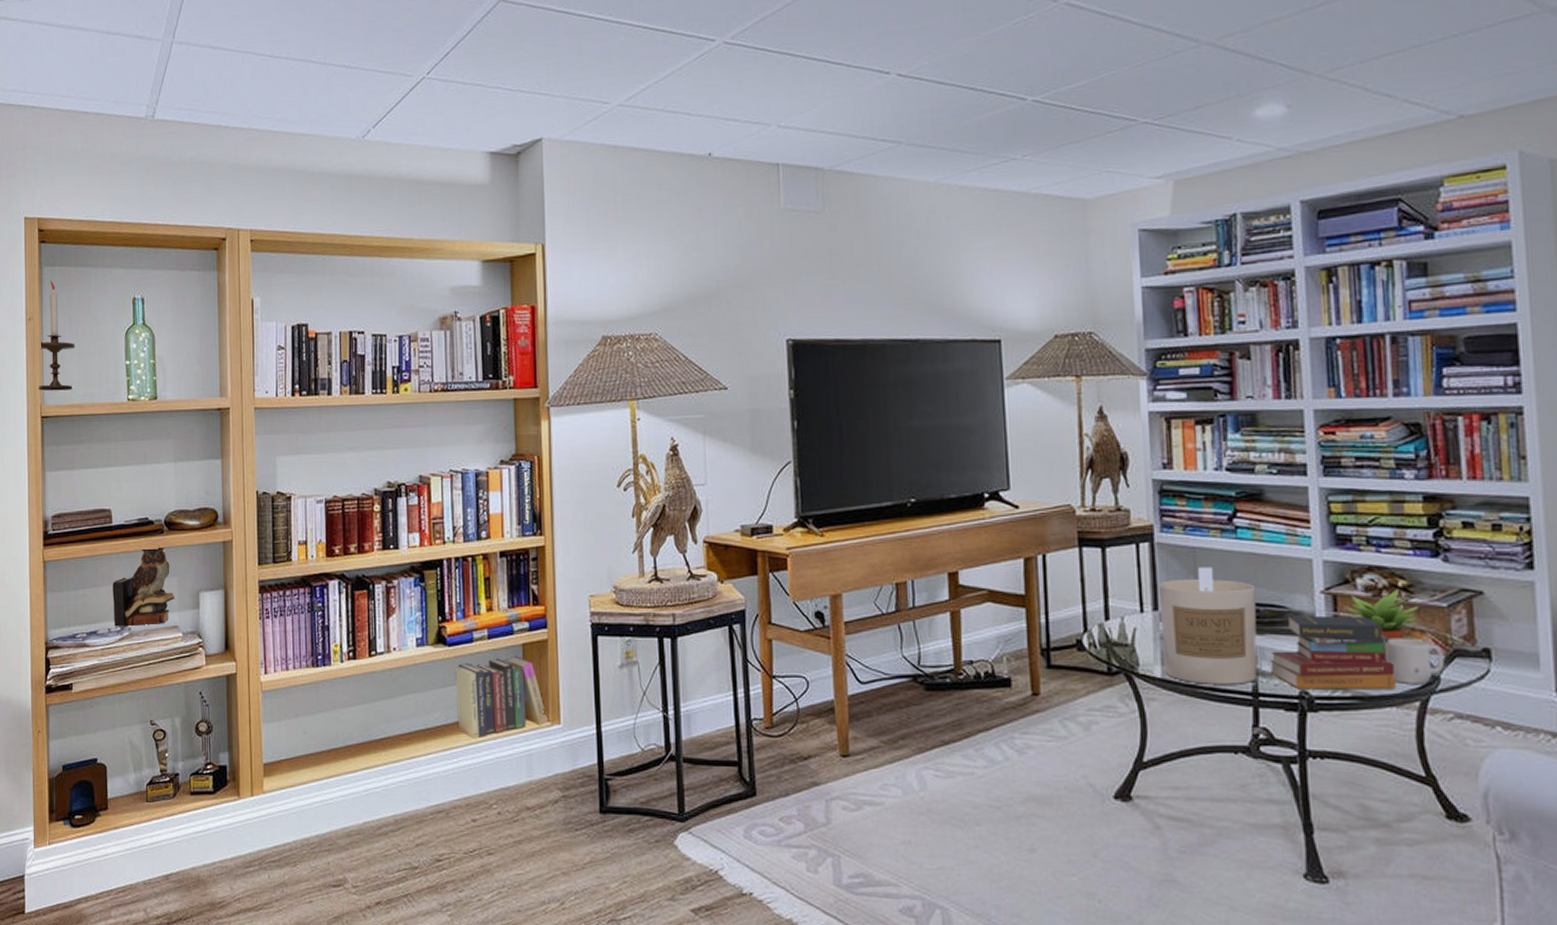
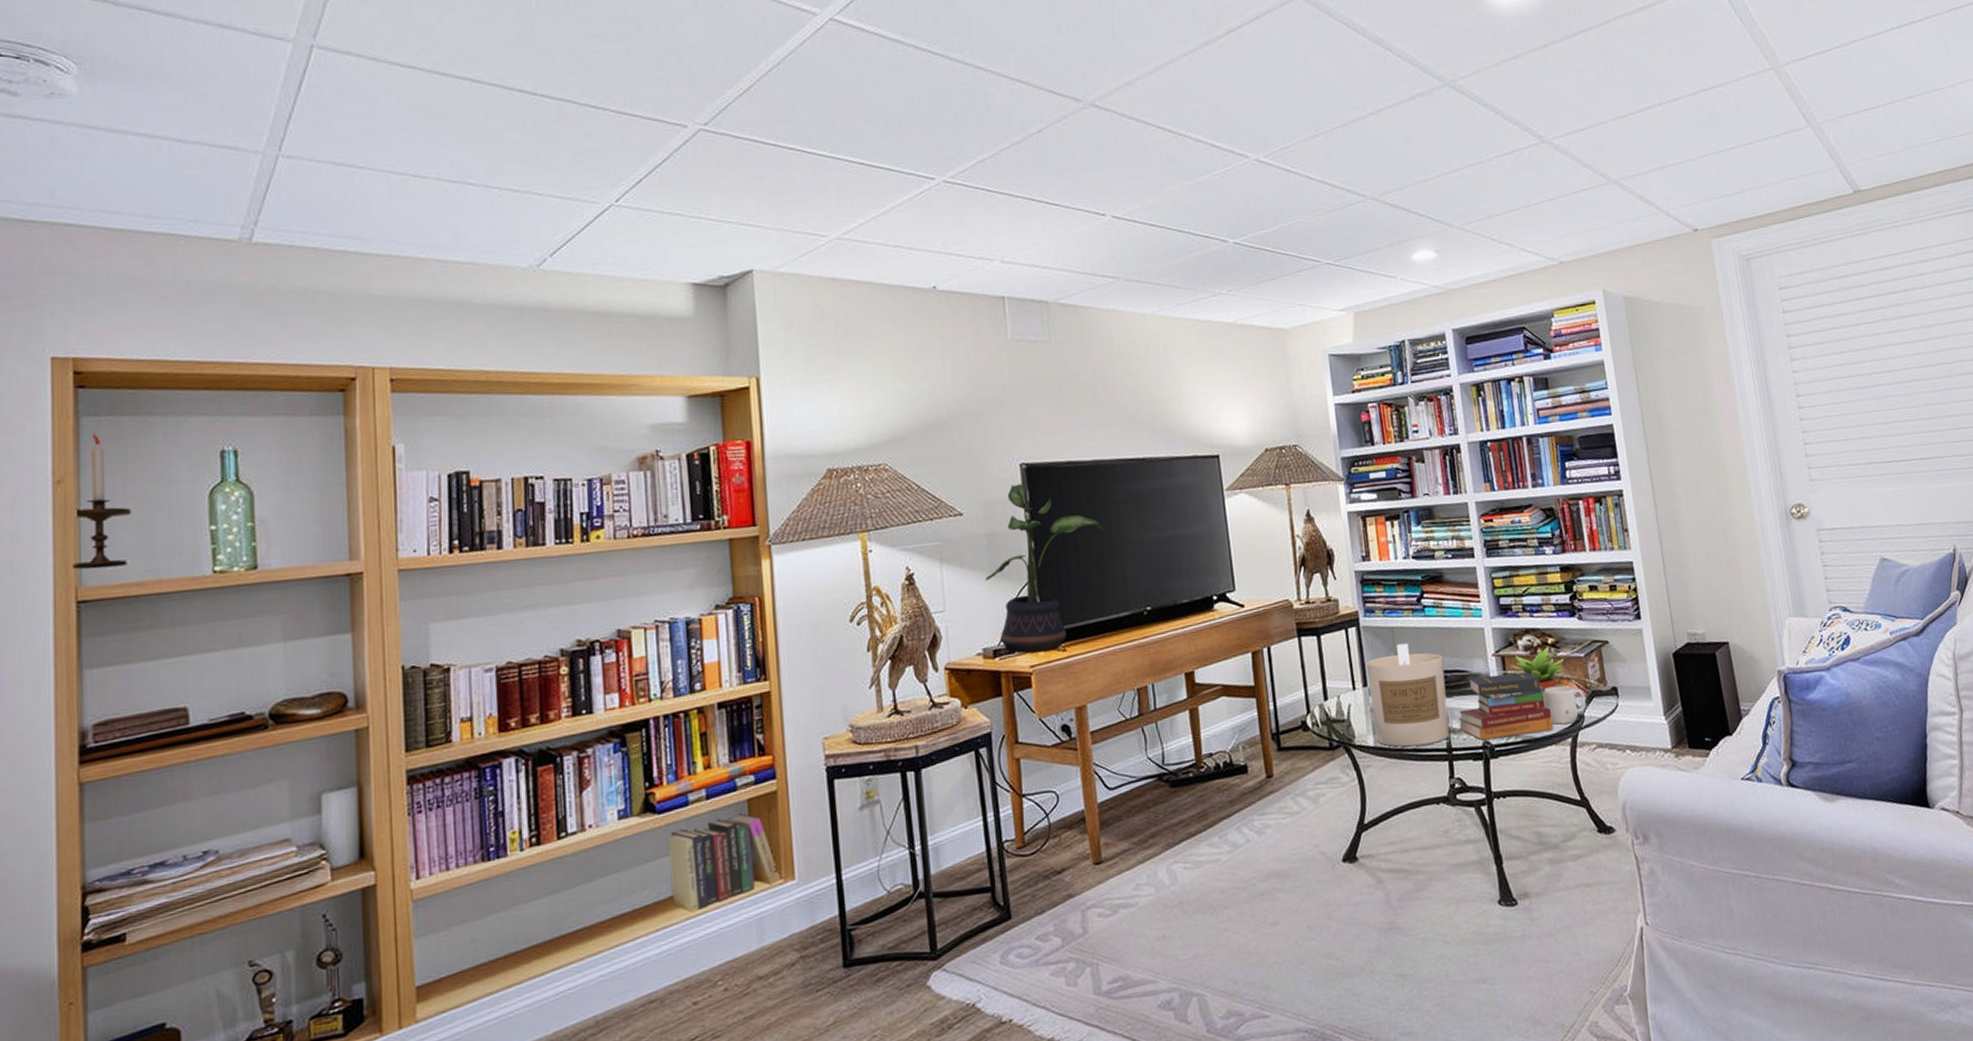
bookend: present [112,545,175,627] -> none [189,744,286,853]
potted plant: none [747,360,869,535] -> present [986,484,1103,653]

